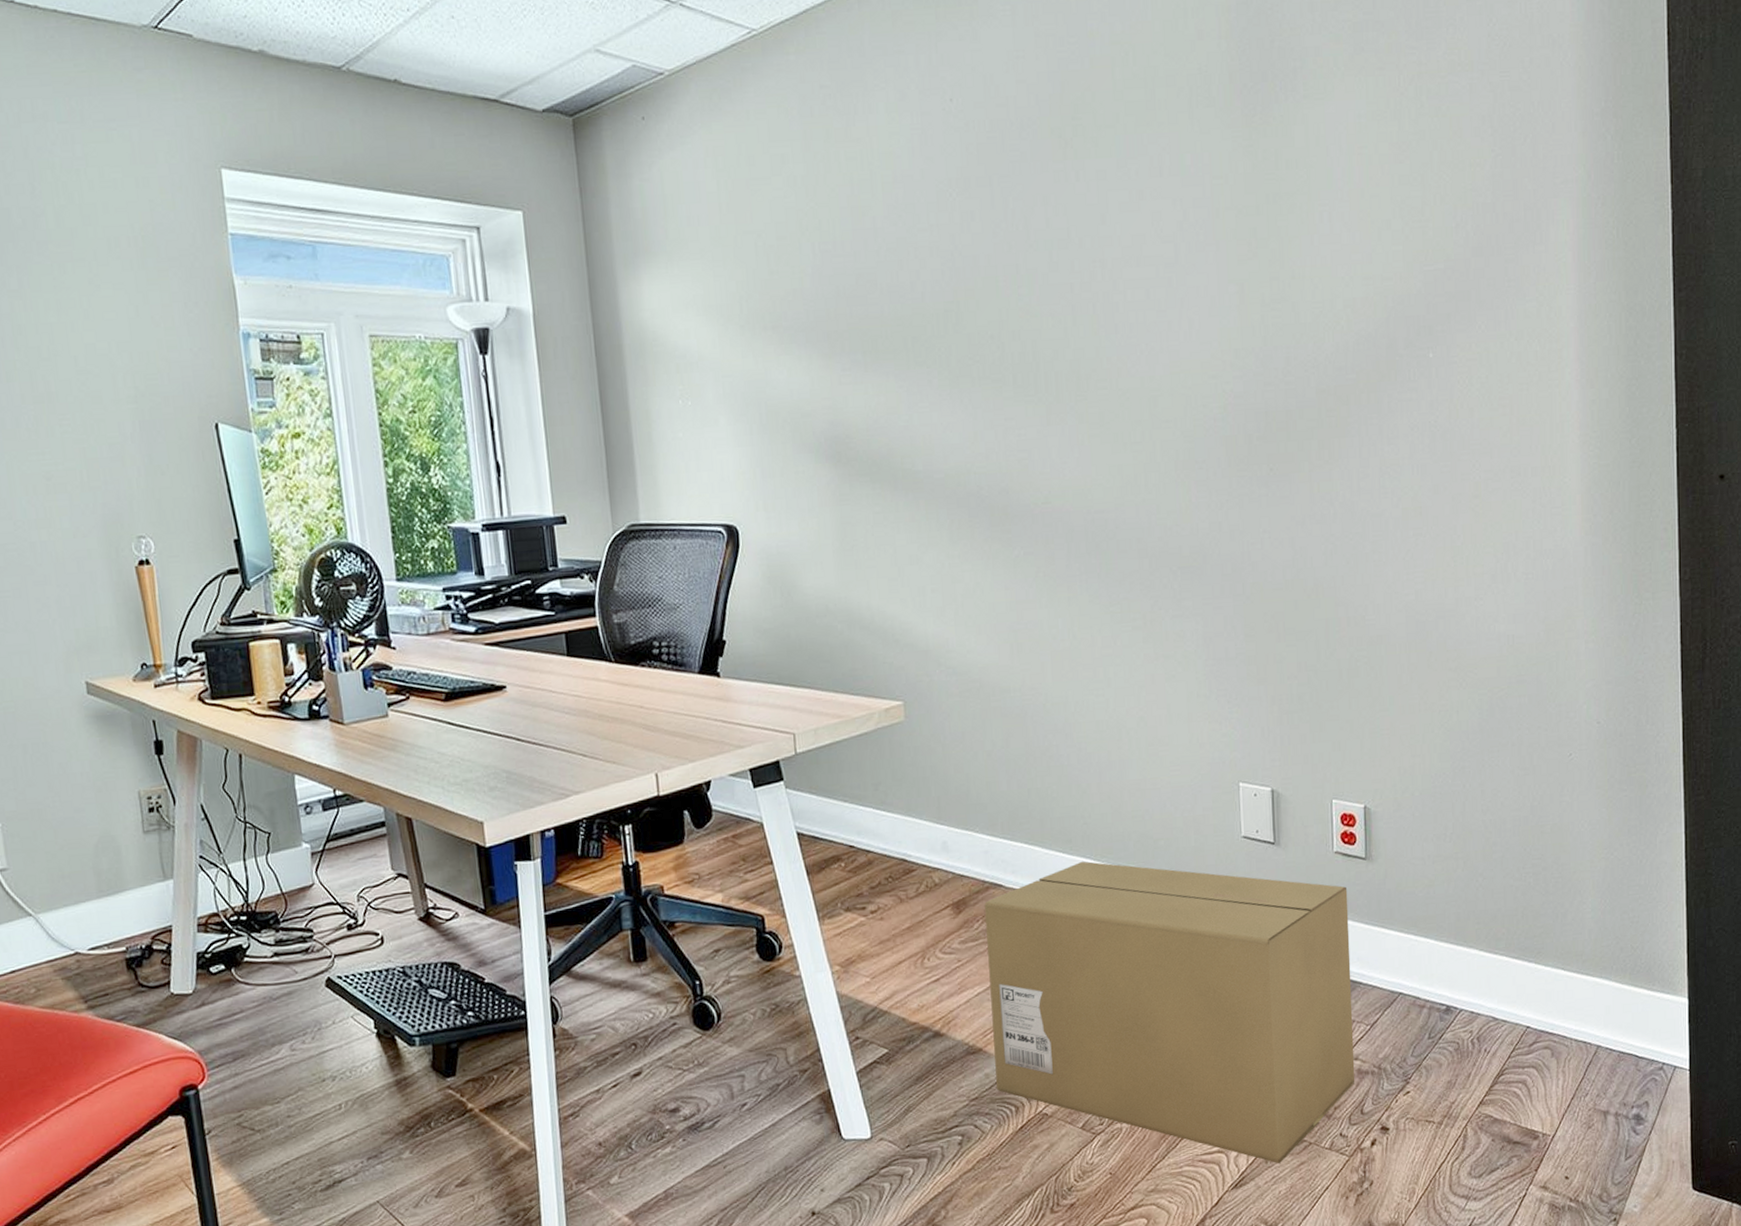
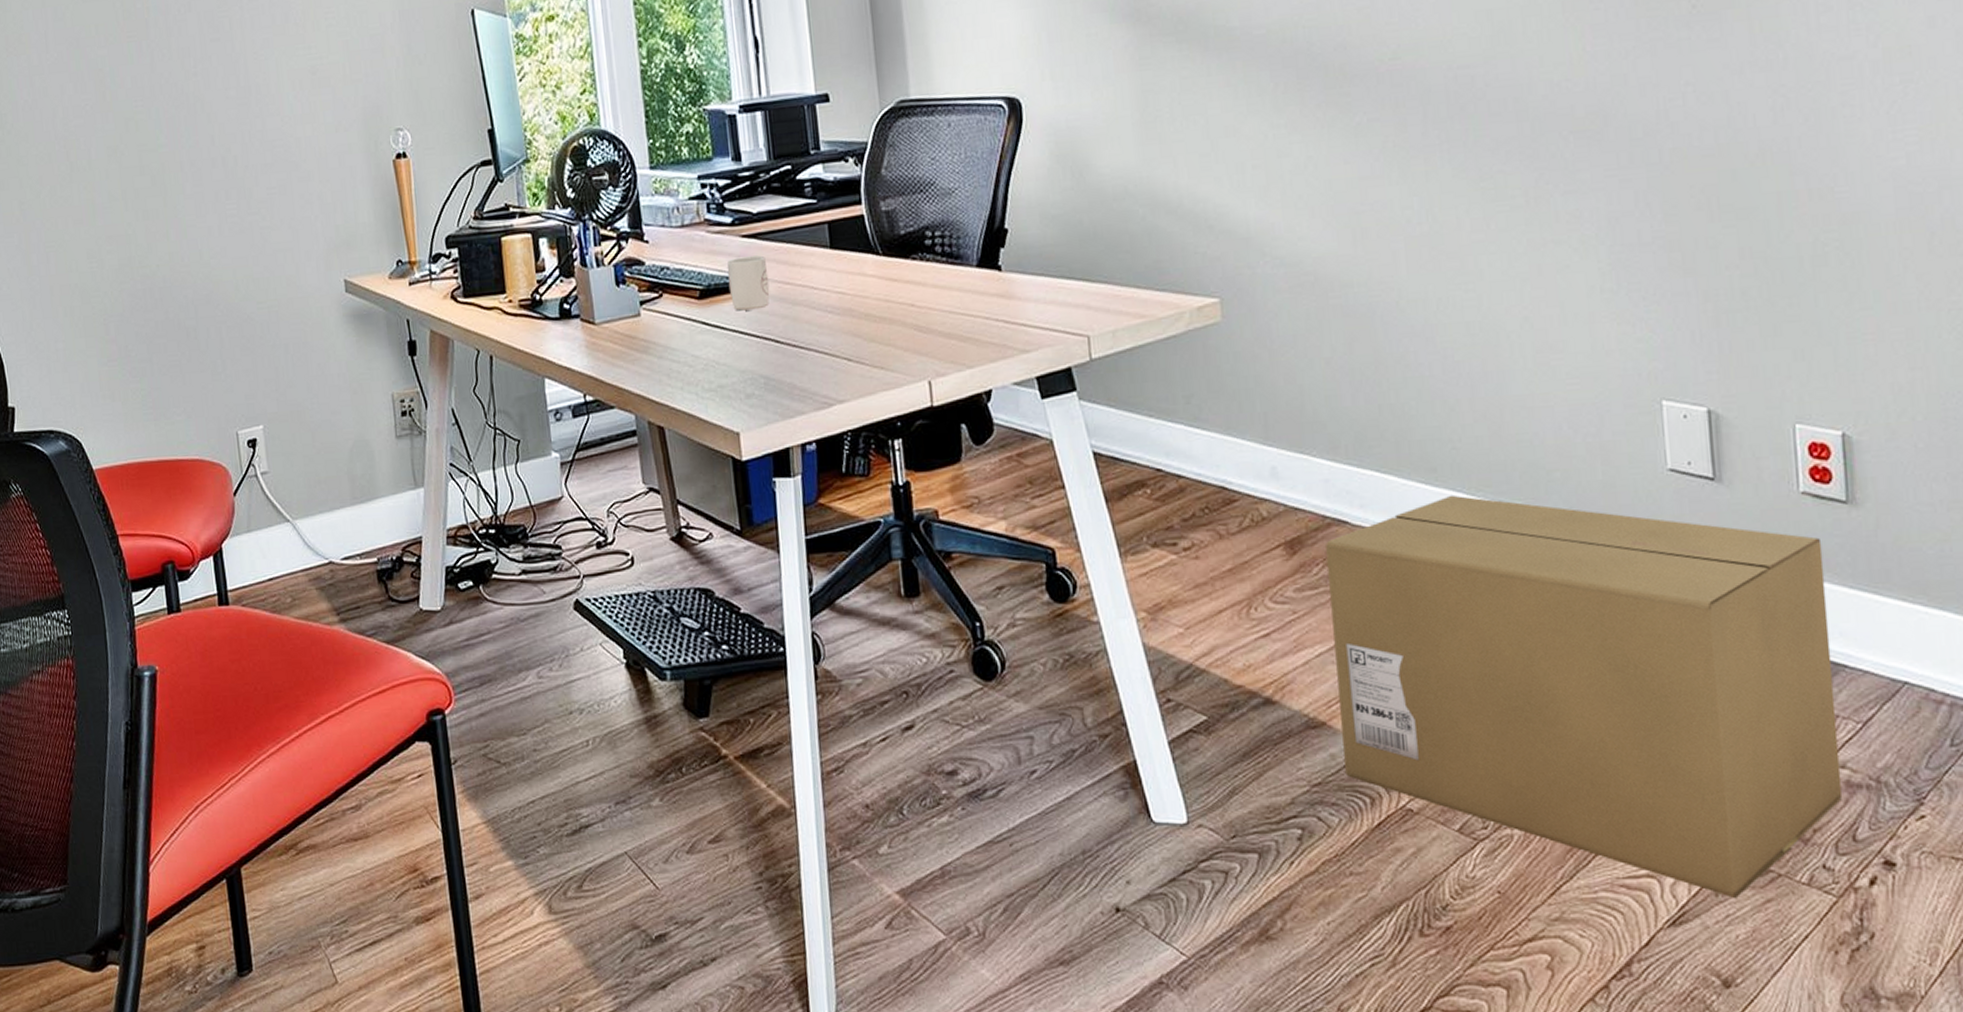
mug: none [471,662,512,712] -> present [727,255,770,311]

